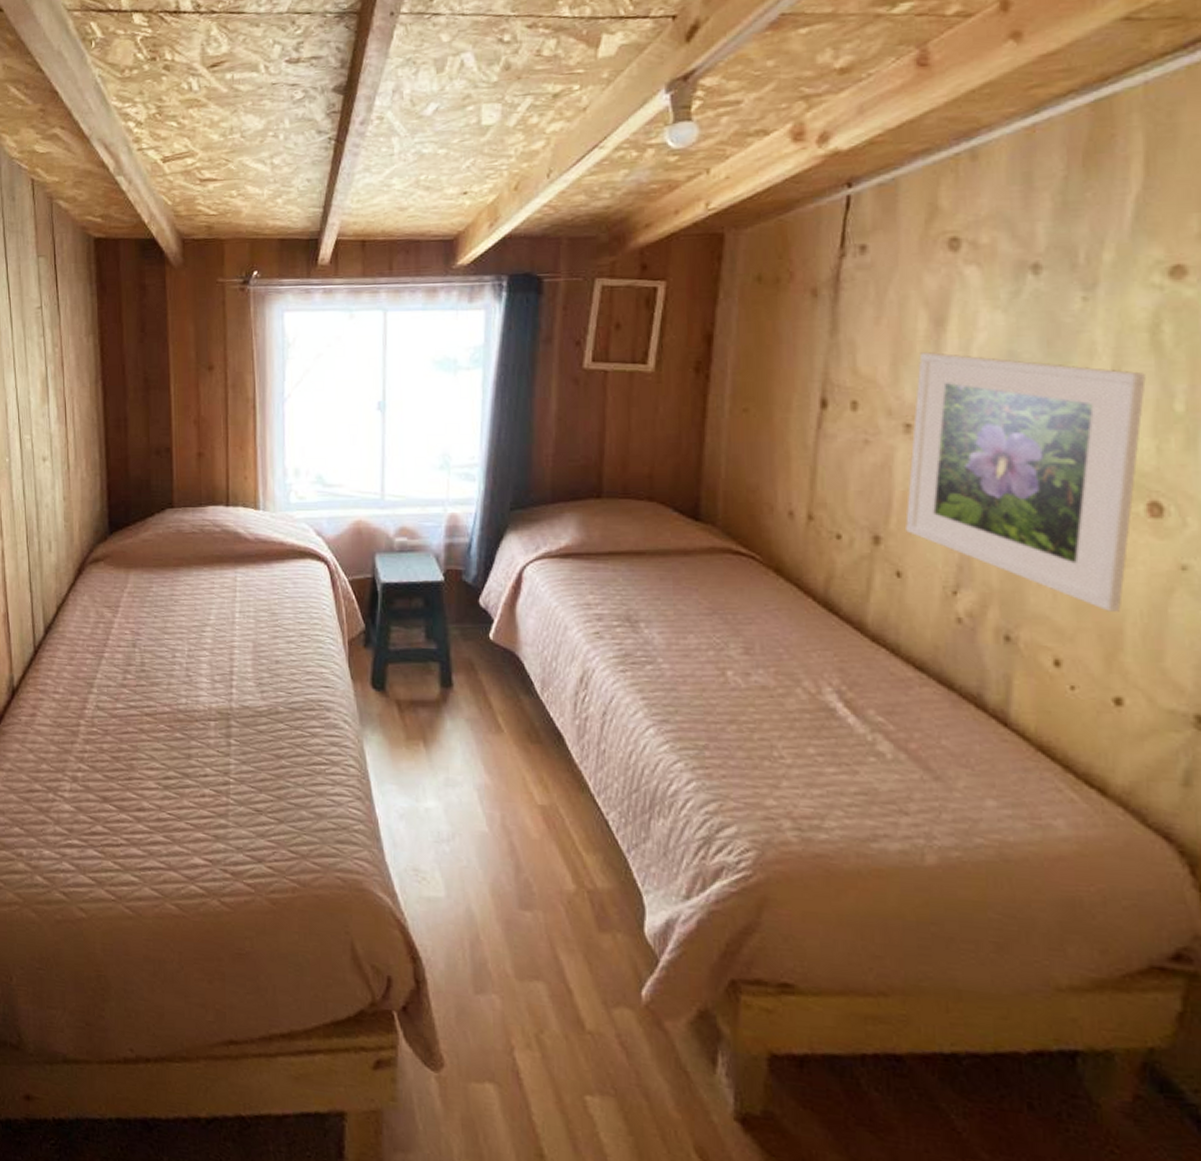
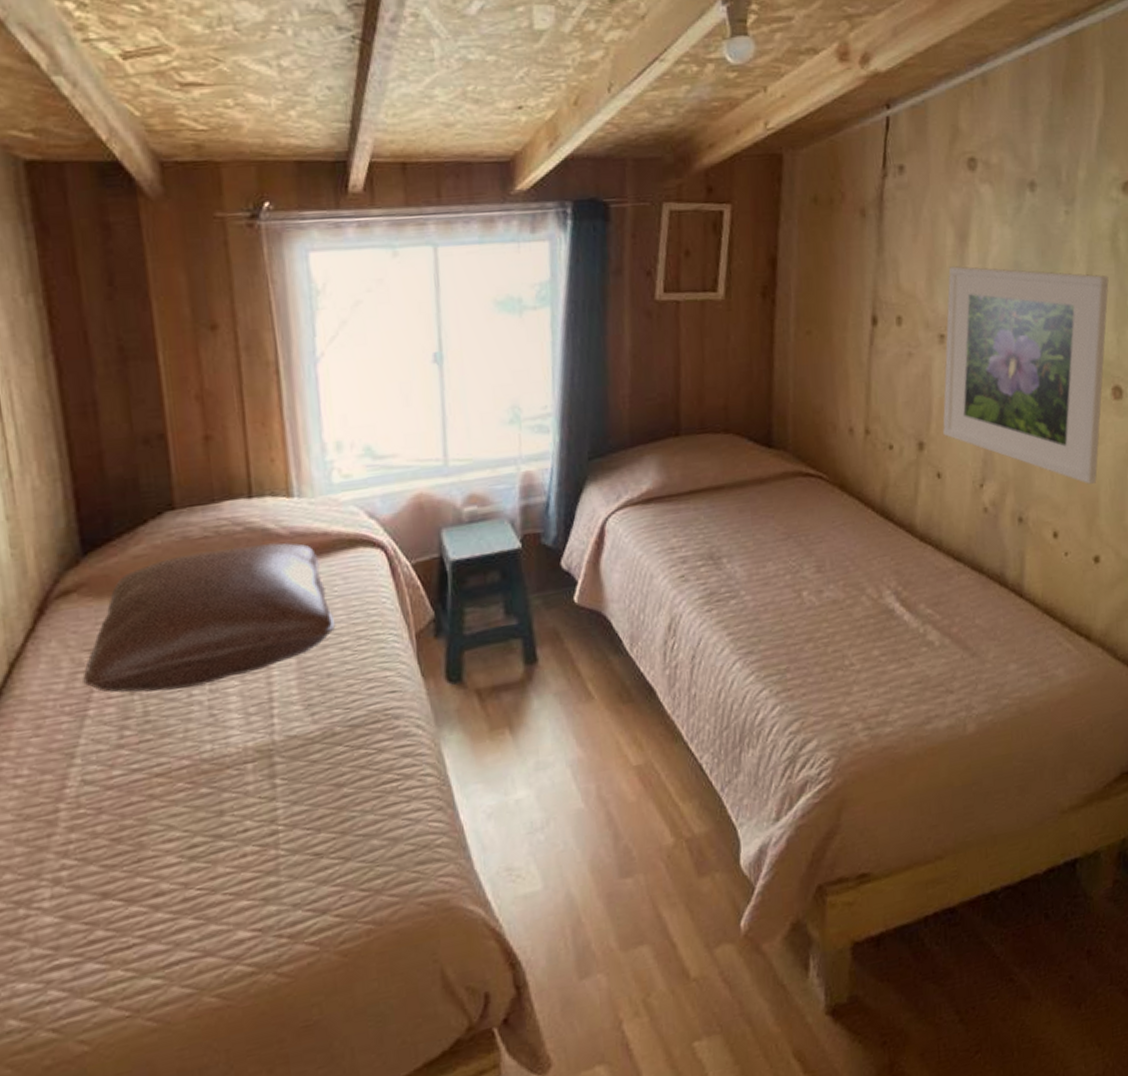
pillow: none [103,544,285,650] -> present [83,542,336,693]

